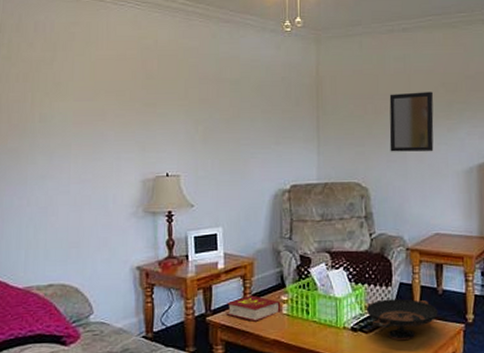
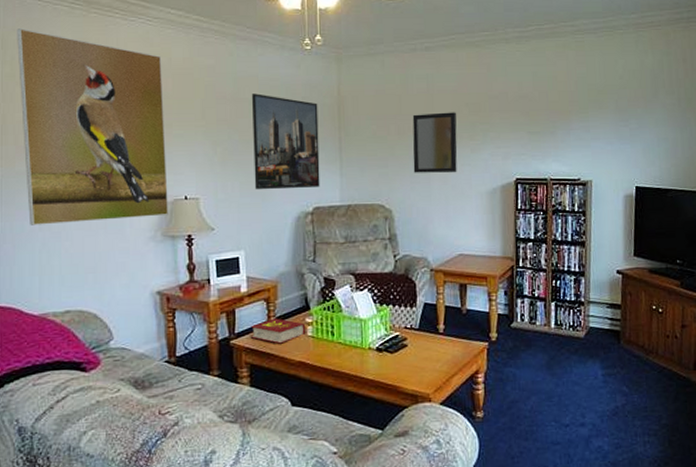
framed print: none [14,13,151,201] -> present [17,28,168,226]
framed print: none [232,74,298,168] -> present [251,93,320,190]
decorative bowl: present [366,298,438,341] -> none [391,319,462,360]

